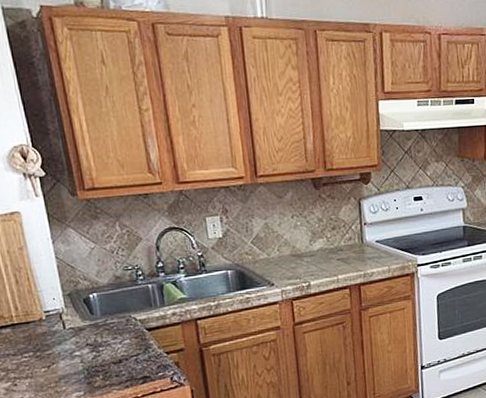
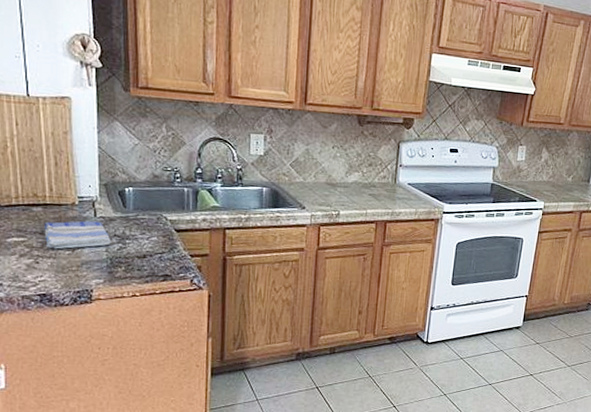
dish towel: none [15,333,85,369] -> present [44,220,111,249]

